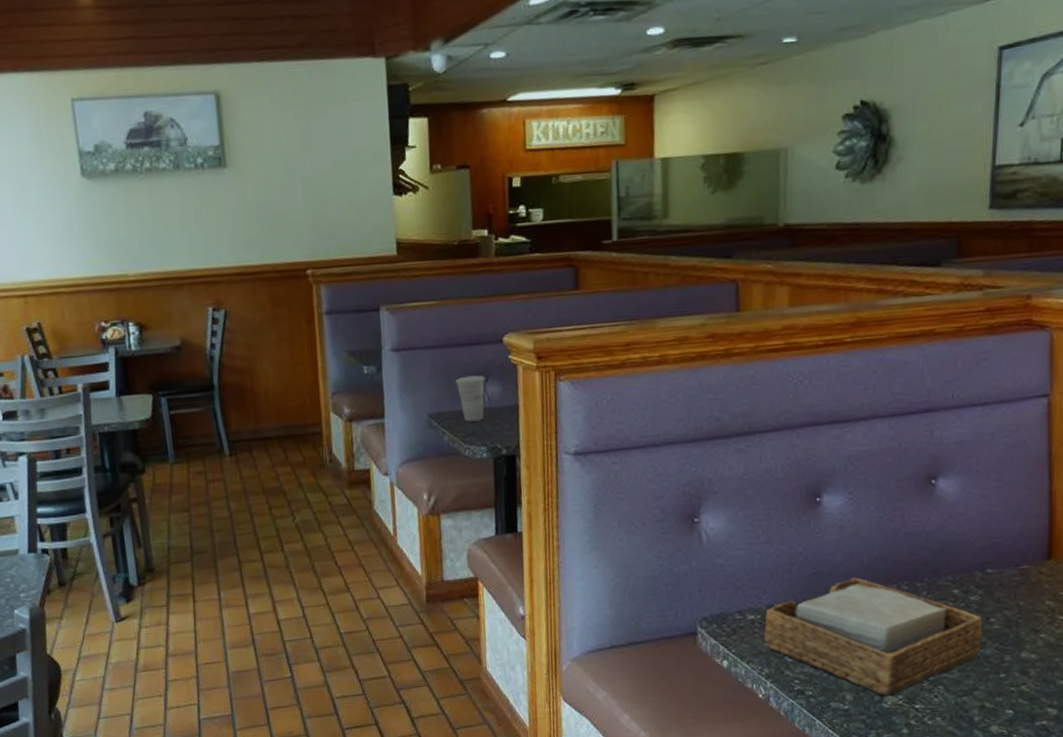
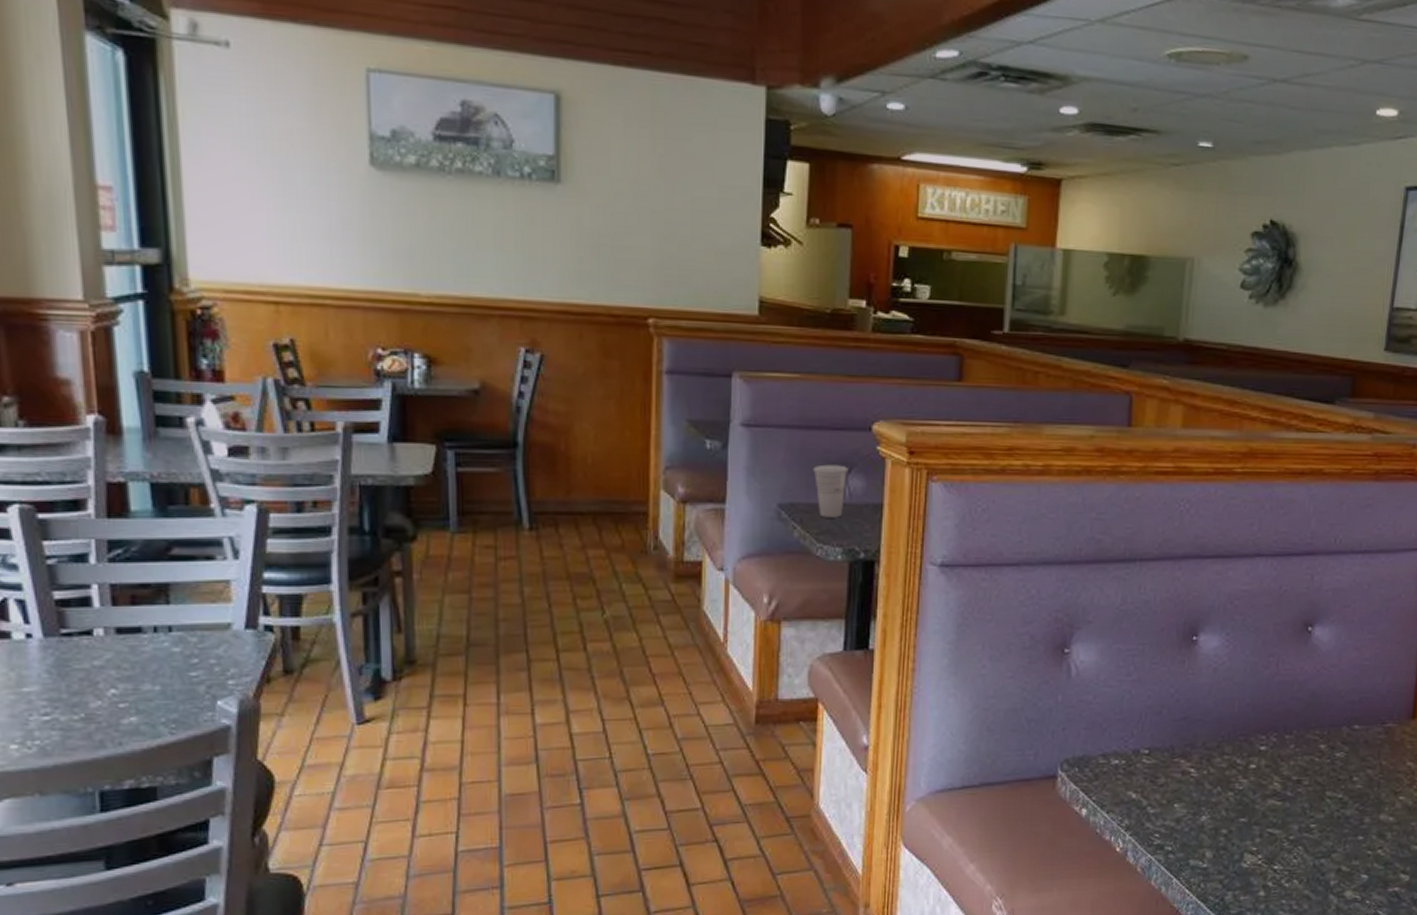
napkin holder: present [764,577,983,696] -> none [1126,725,1346,855]

